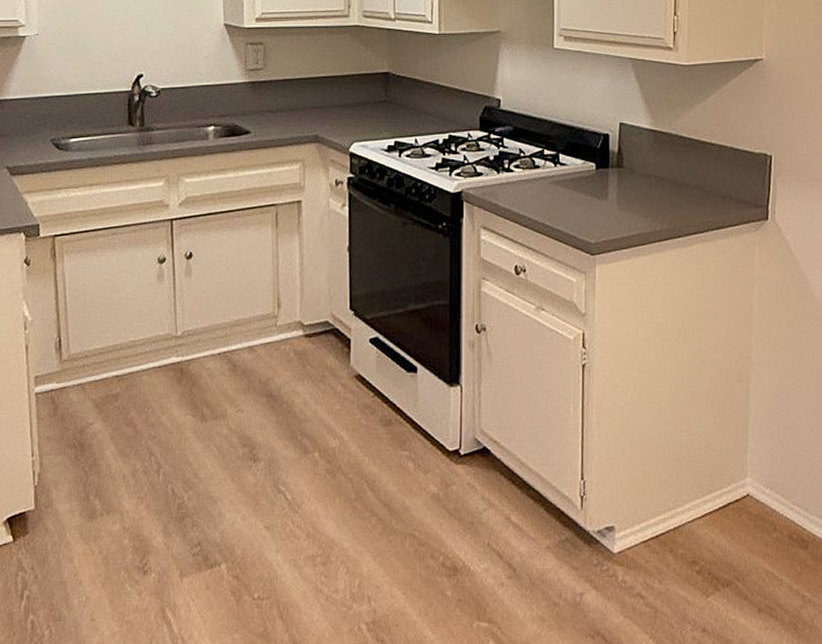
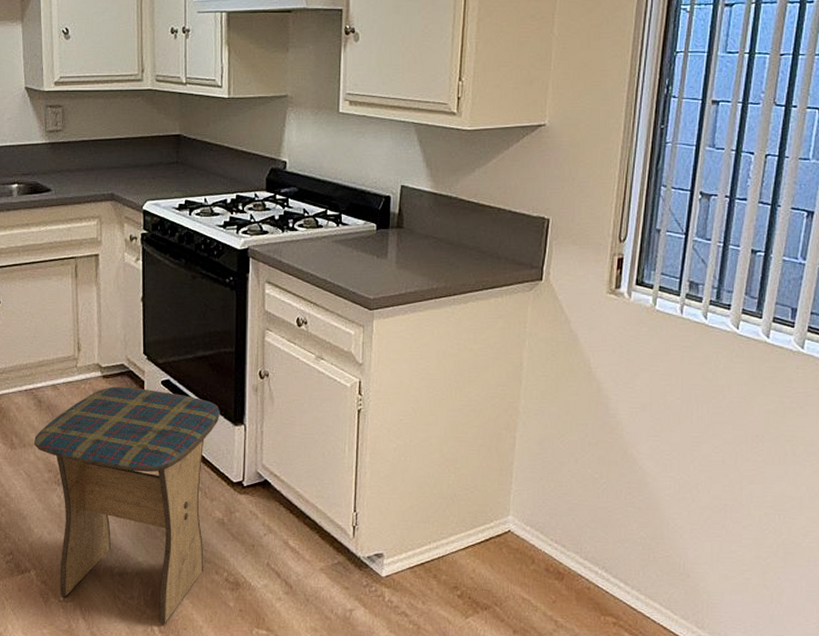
stool: none [226,346,435,622] -> present [33,386,221,625]

